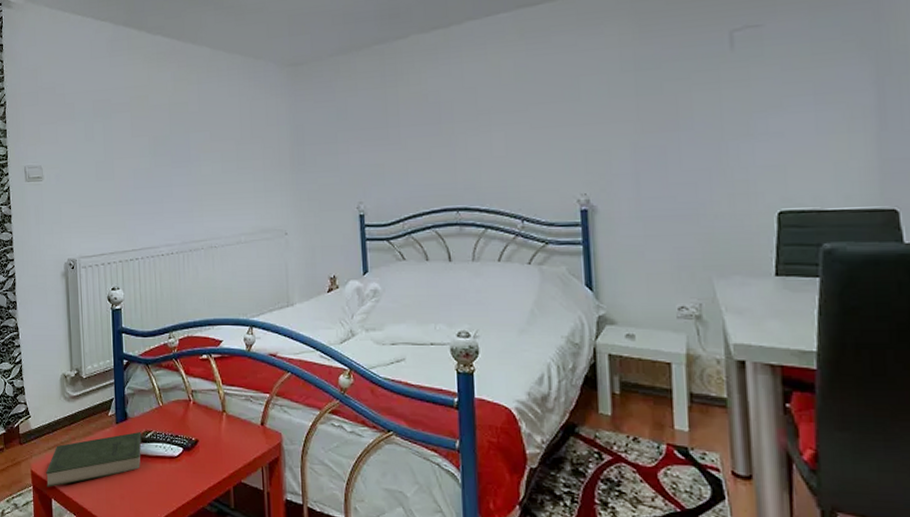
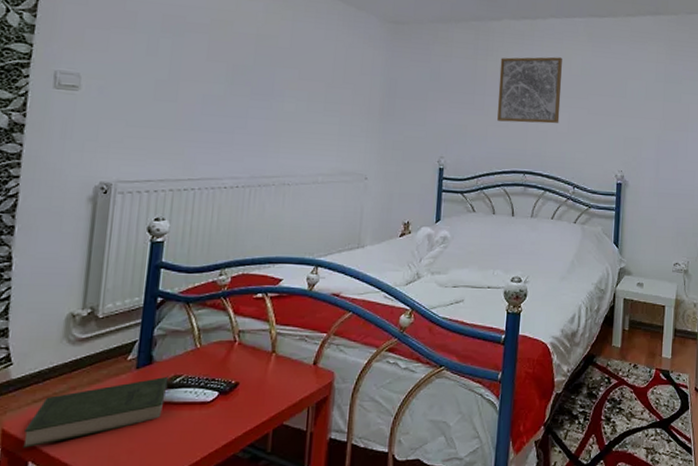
wall art: none [413,66,494,154] -> present [497,57,562,124]

